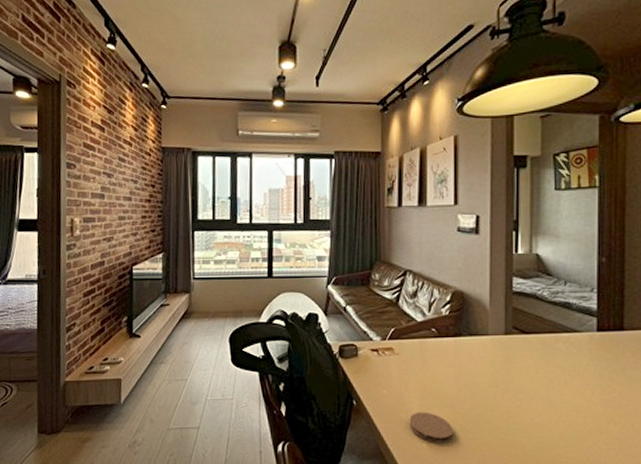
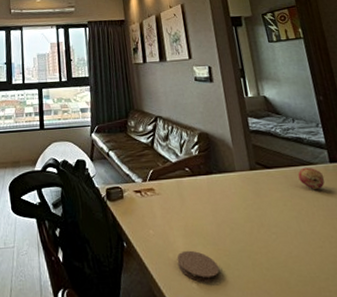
fruit: none [558,334,587,358] -> present [297,167,325,189]

